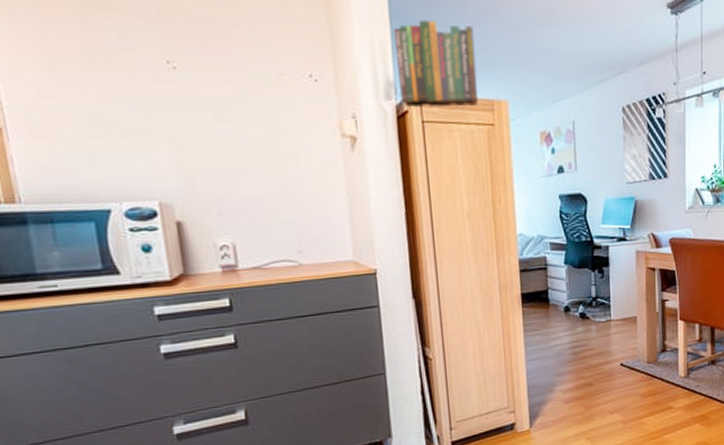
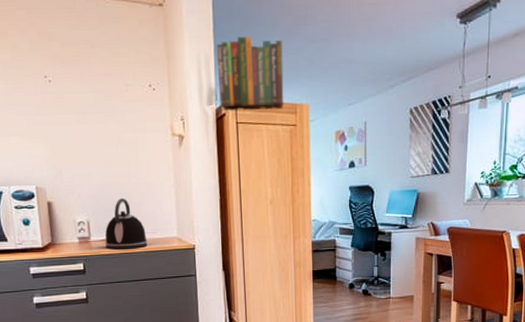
kettle: none [257,215,315,281] -> present [104,198,148,251]

